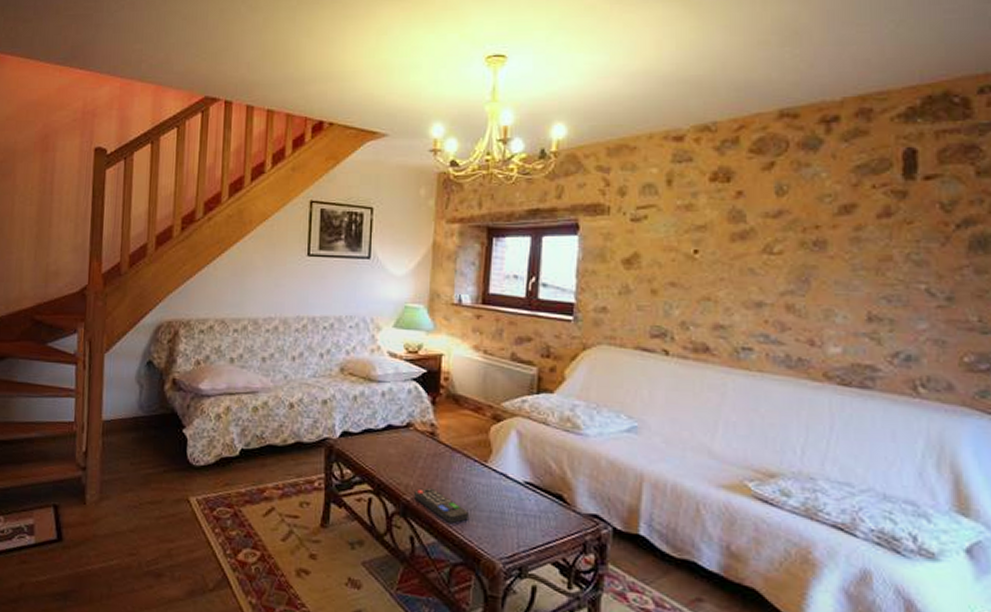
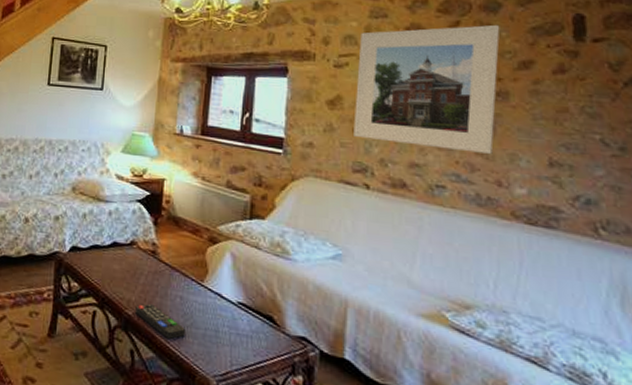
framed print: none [652,164,820,310] -> present [353,24,500,154]

